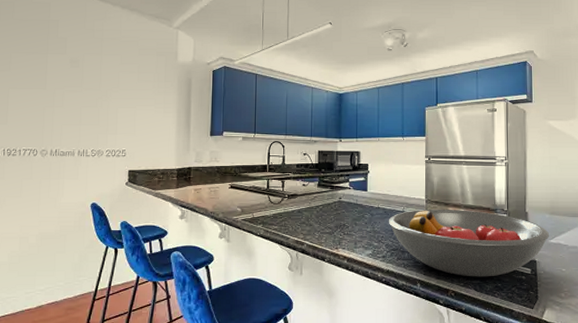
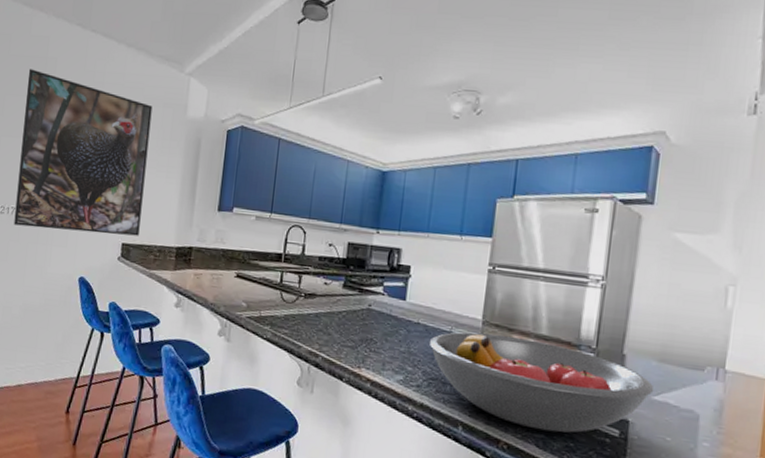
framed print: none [26,30,147,165] -> present [14,69,153,236]

